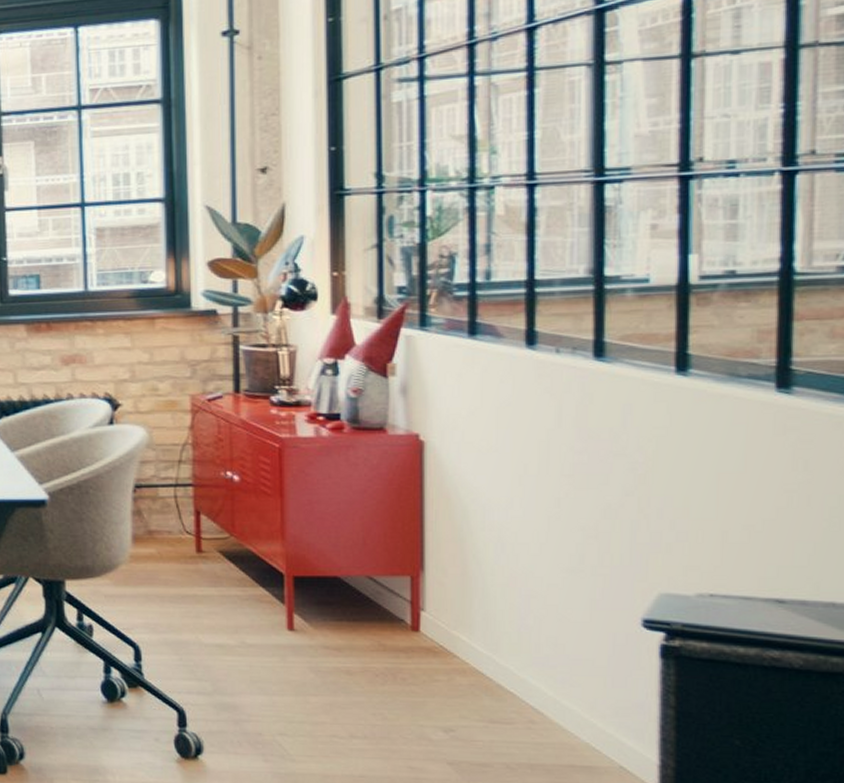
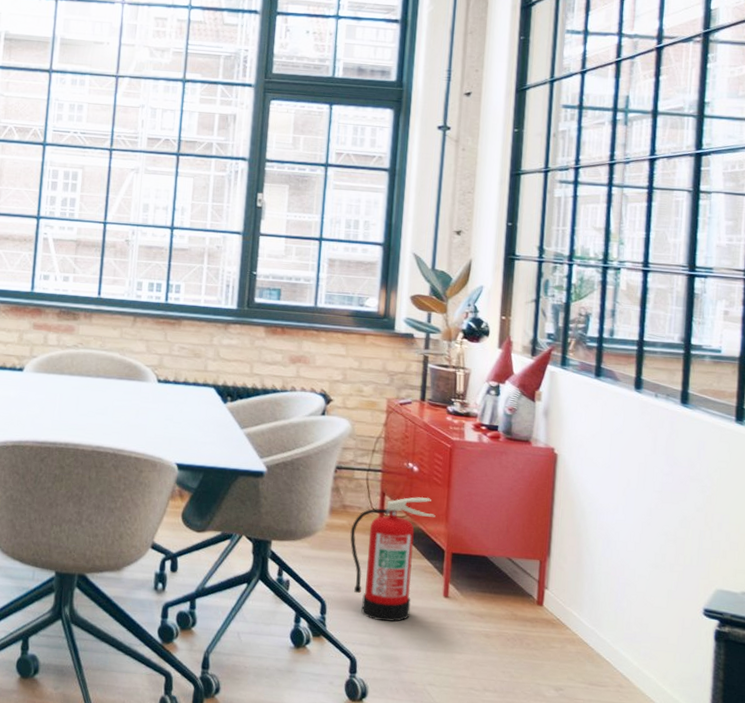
fire extinguisher: none [161,511,268,665] -> present [350,496,436,622]

